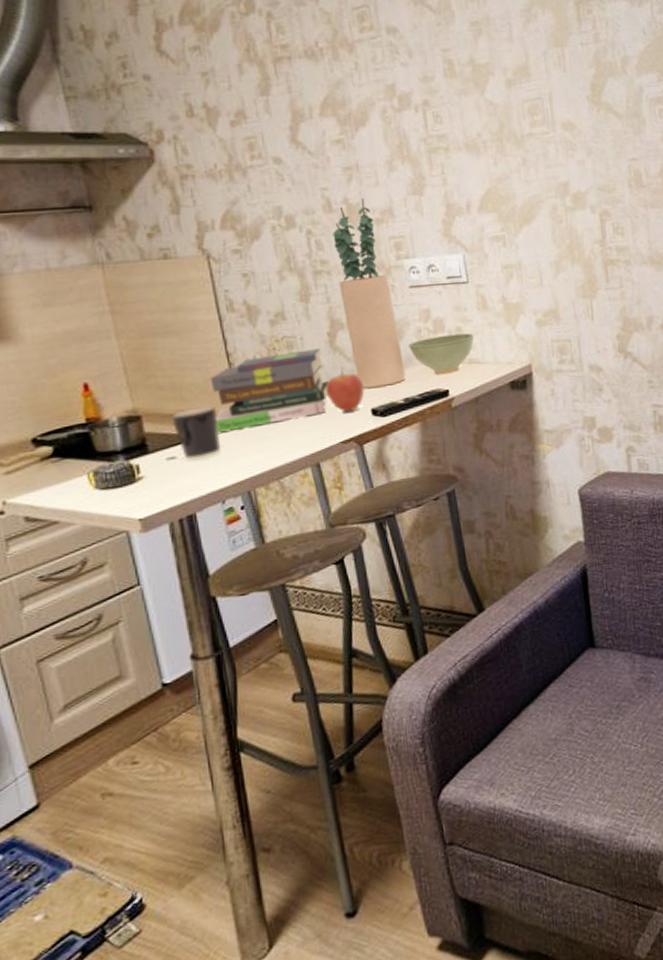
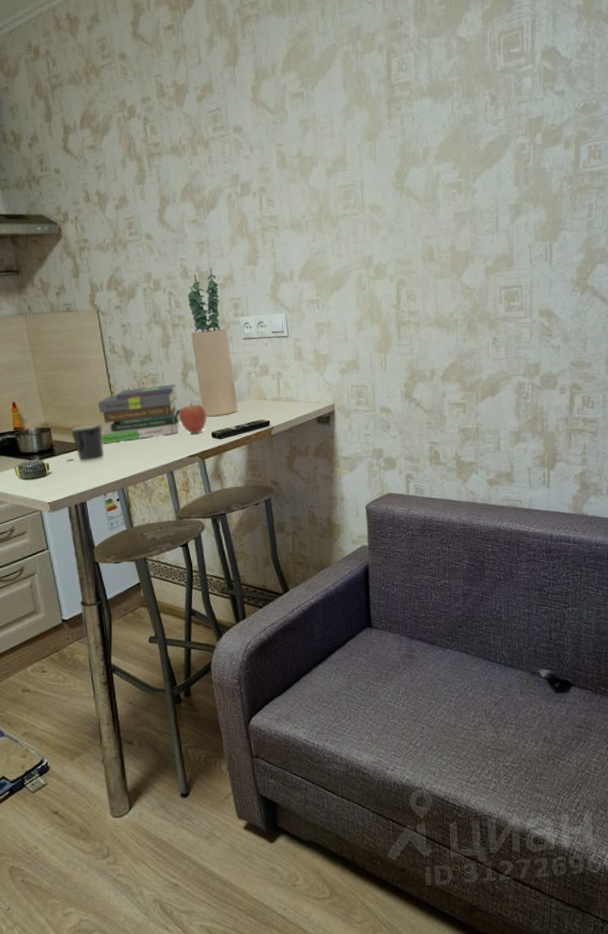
bowl: present [407,333,475,375] -> none [240,377,291,409]

